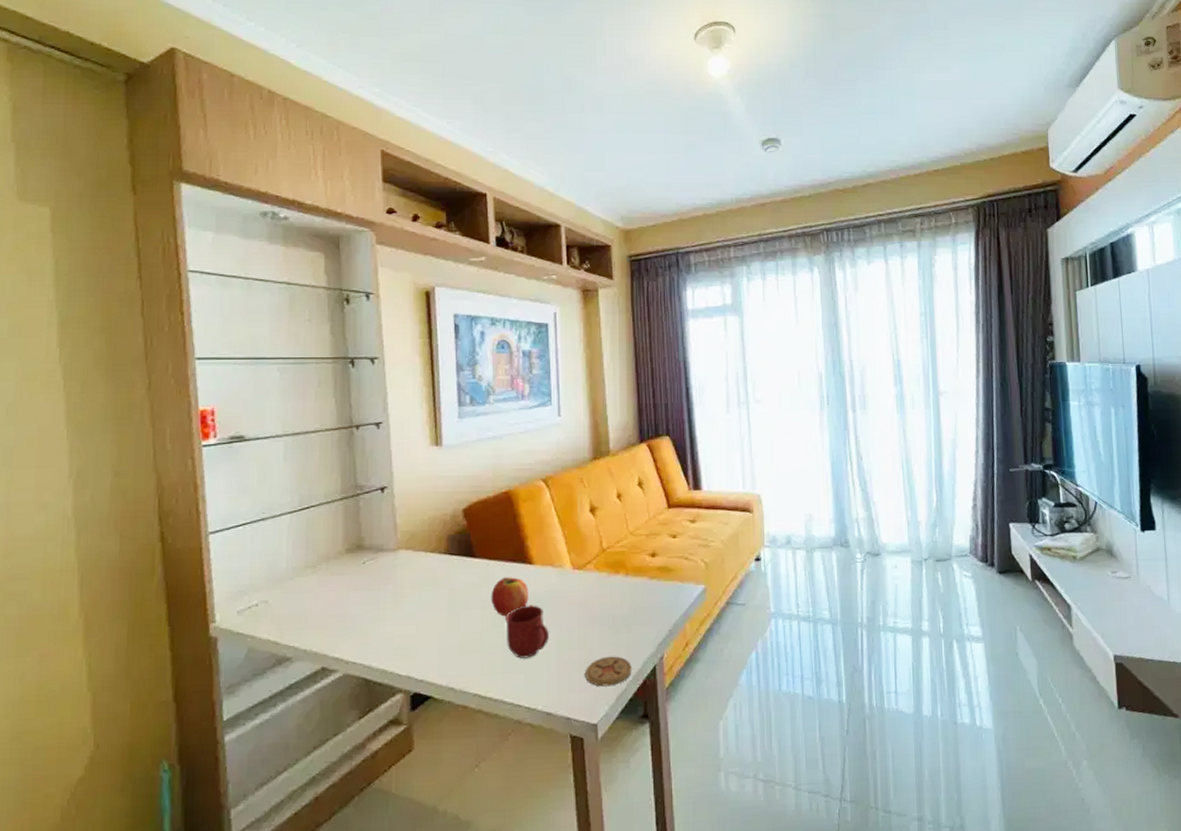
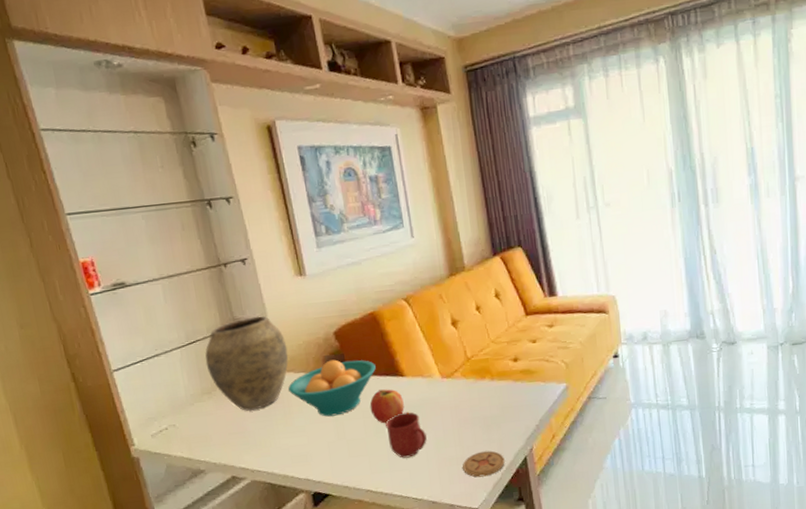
vase: none [316,485,410,592] -> present [205,316,289,412]
fruit bowl: none [404,539,503,604] -> present [288,359,376,417]

